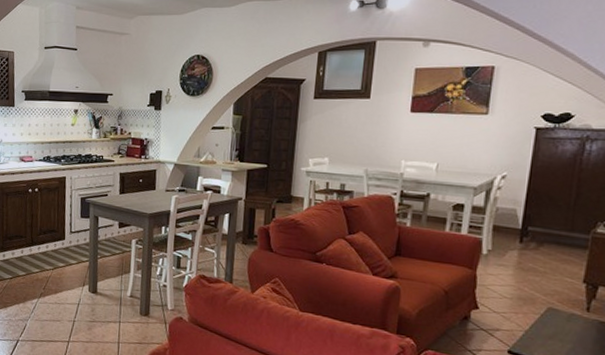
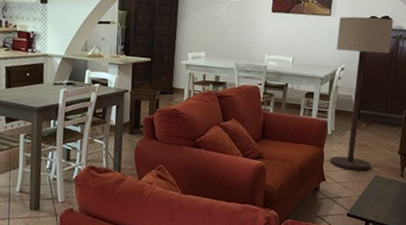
floor lamp: none [485,114,577,300] -> present [330,16,394,171]

